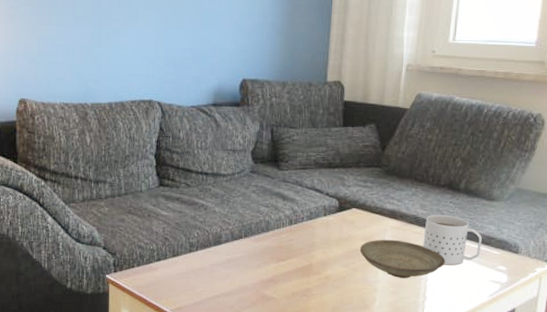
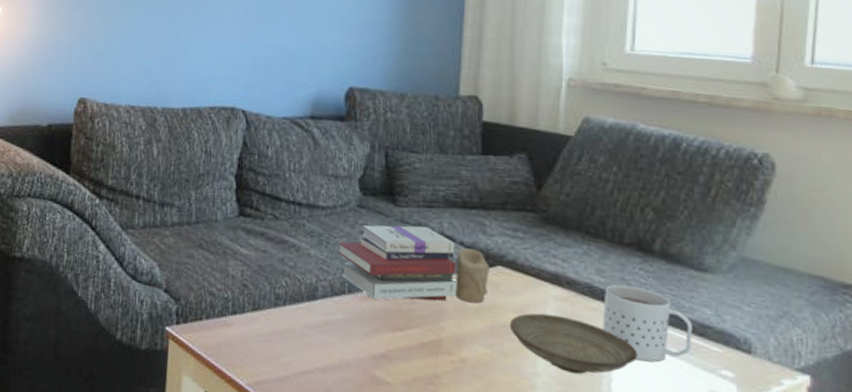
books: none [236,183,324,240] -> present [337,224,457,301]
candle: none [322,197,347,237] -> present [455,248,490,304]

